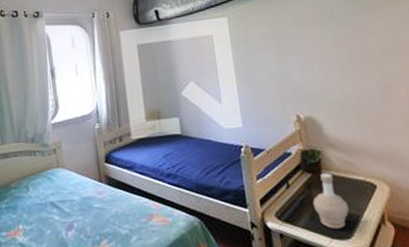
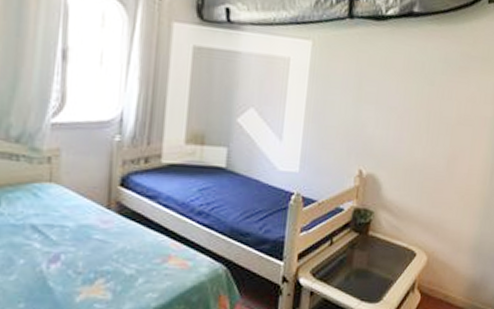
bottle: present [312,173,349,229] -> none [351,235,386,292]

